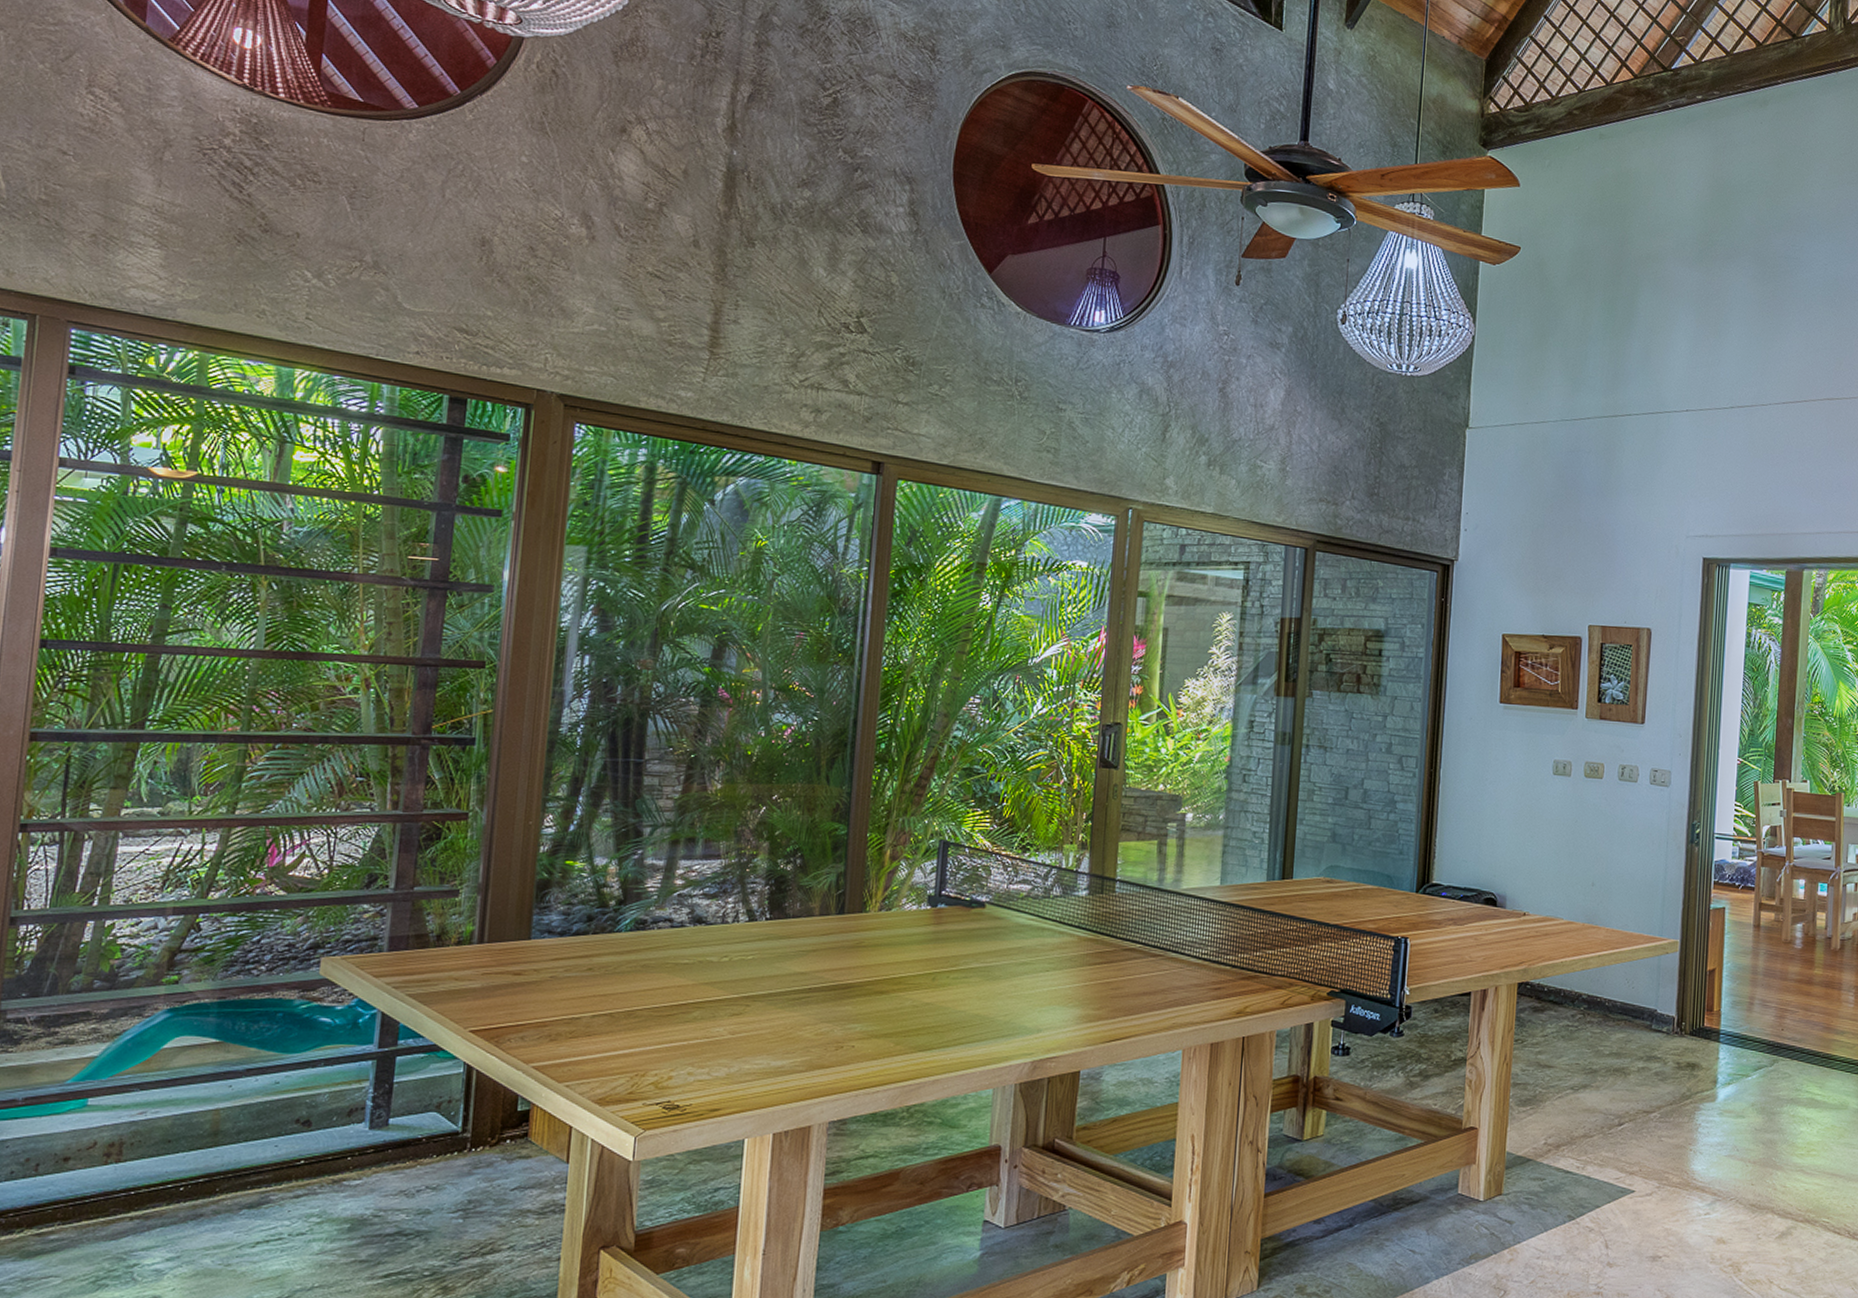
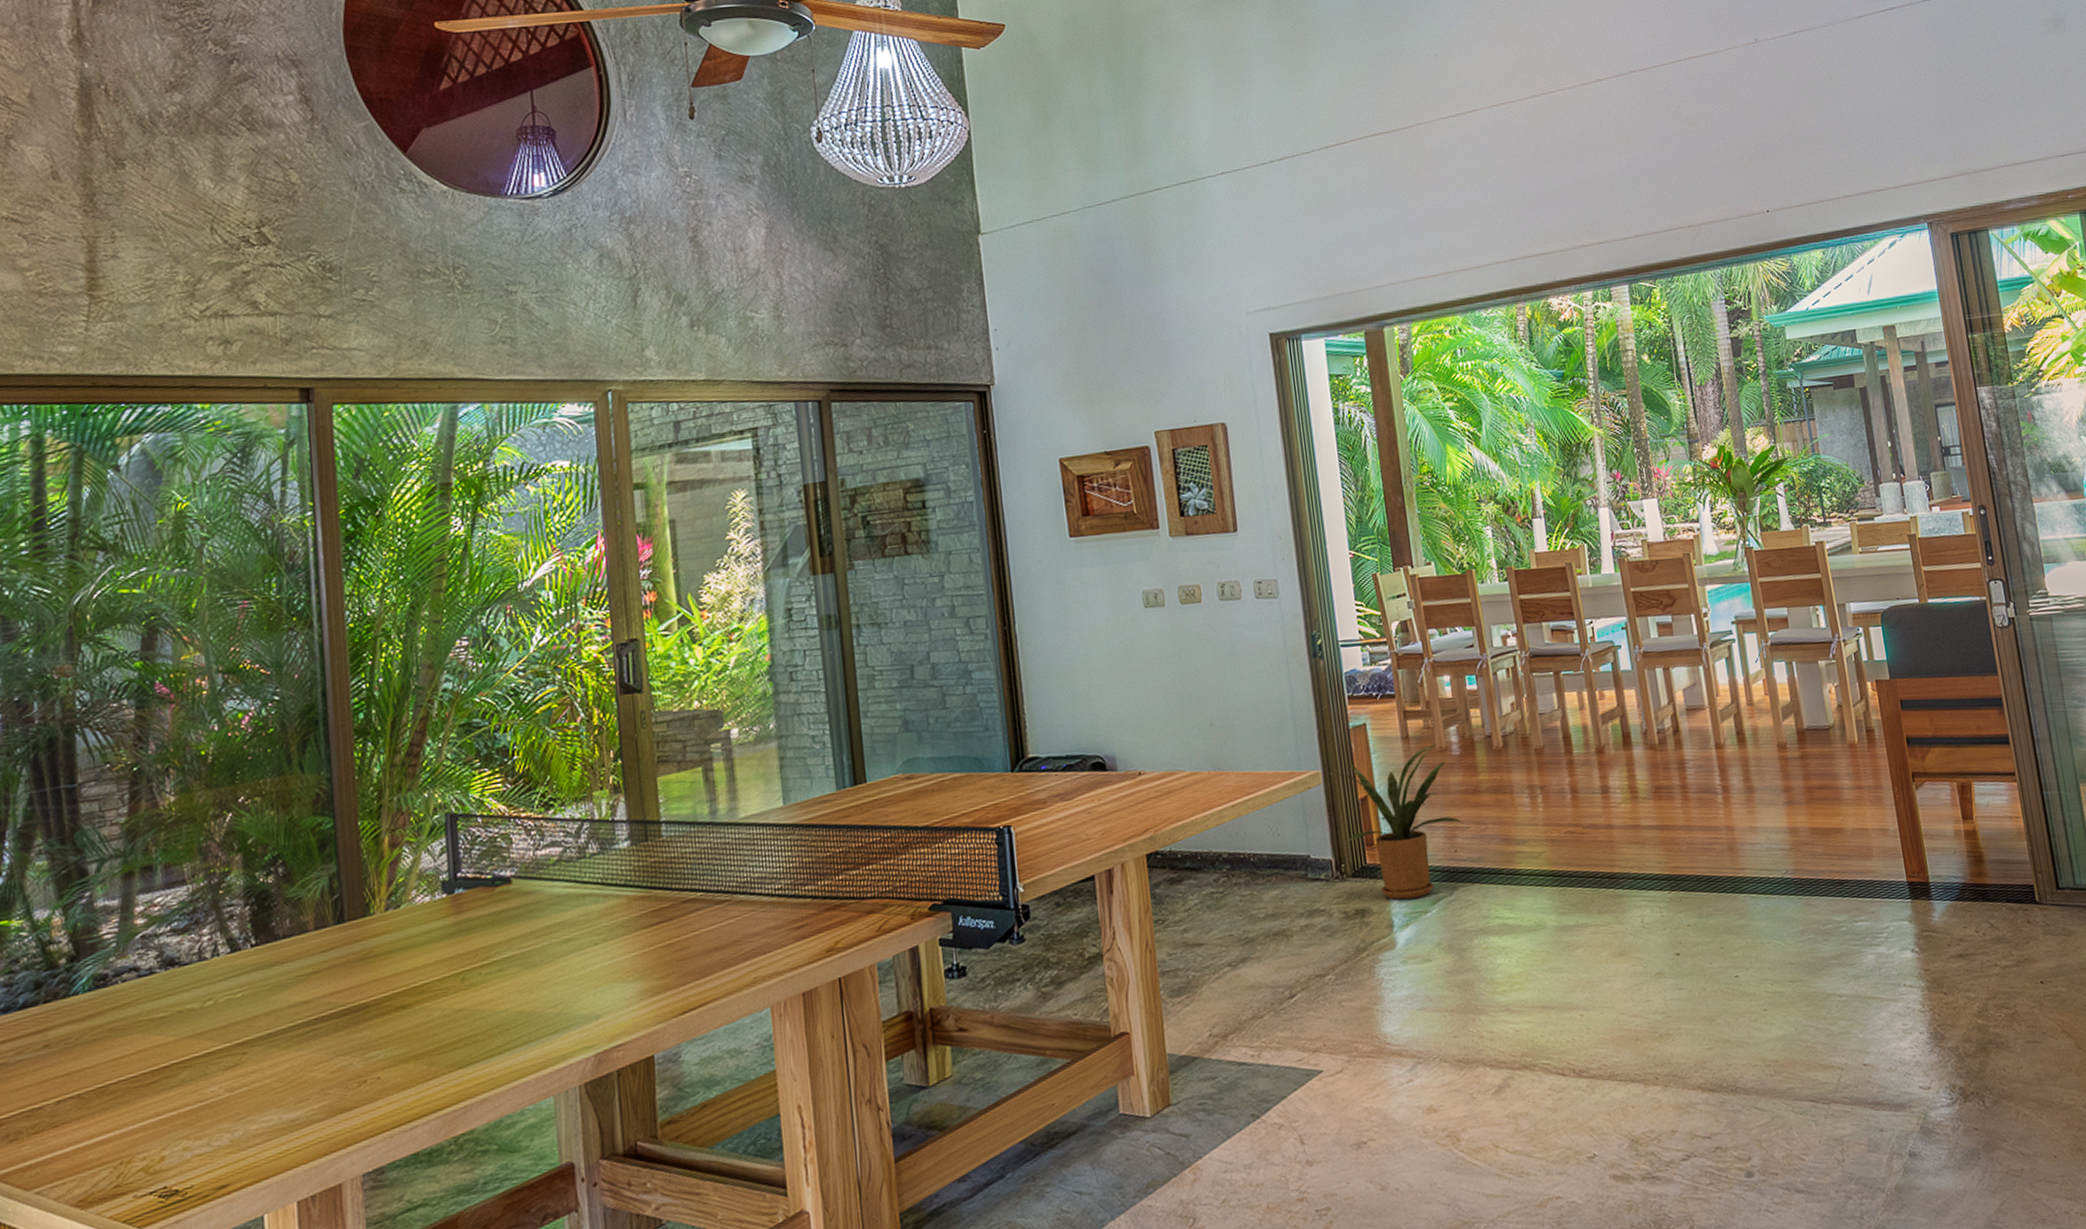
house plant: none [1684,935,1793,1062] -> present [1327,743,1463,900]

